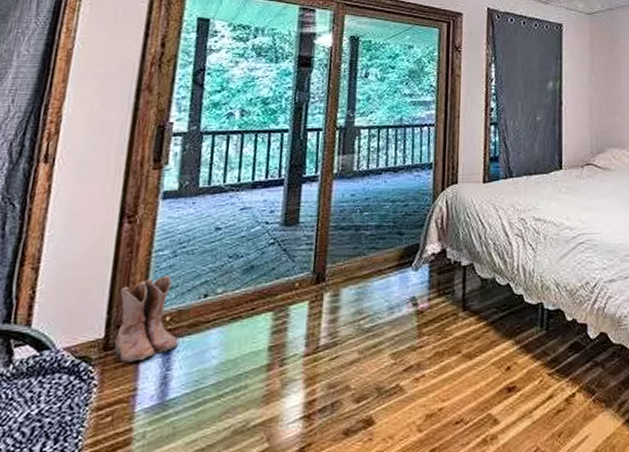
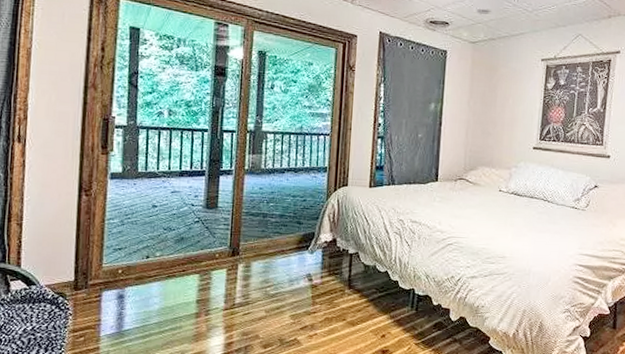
boots: present [114,275,179,363] -> none [82,238,129,301]

